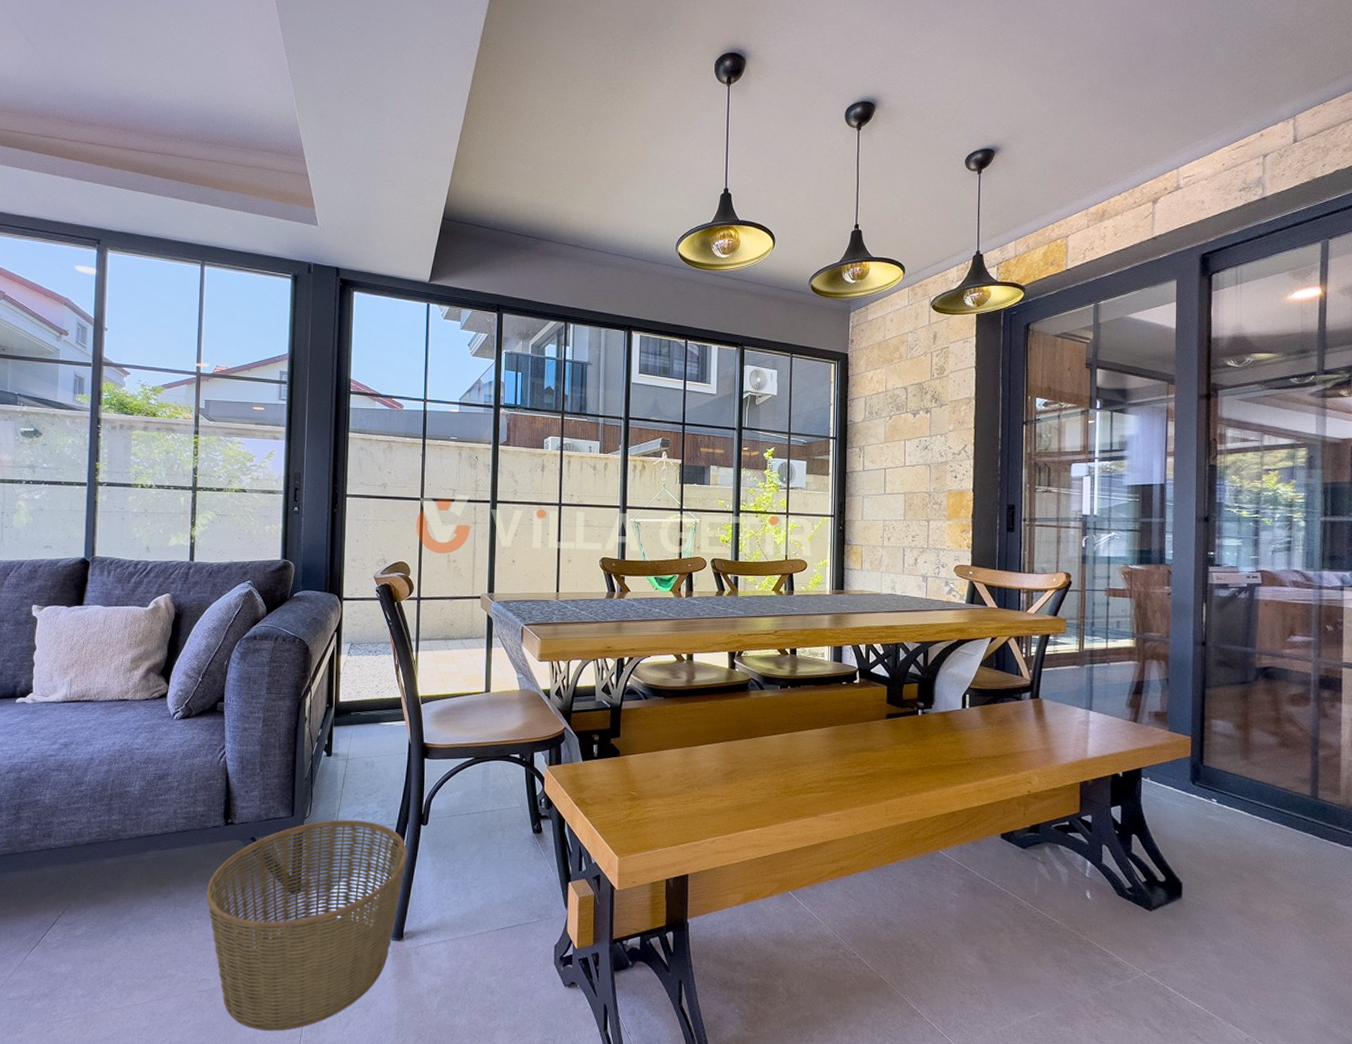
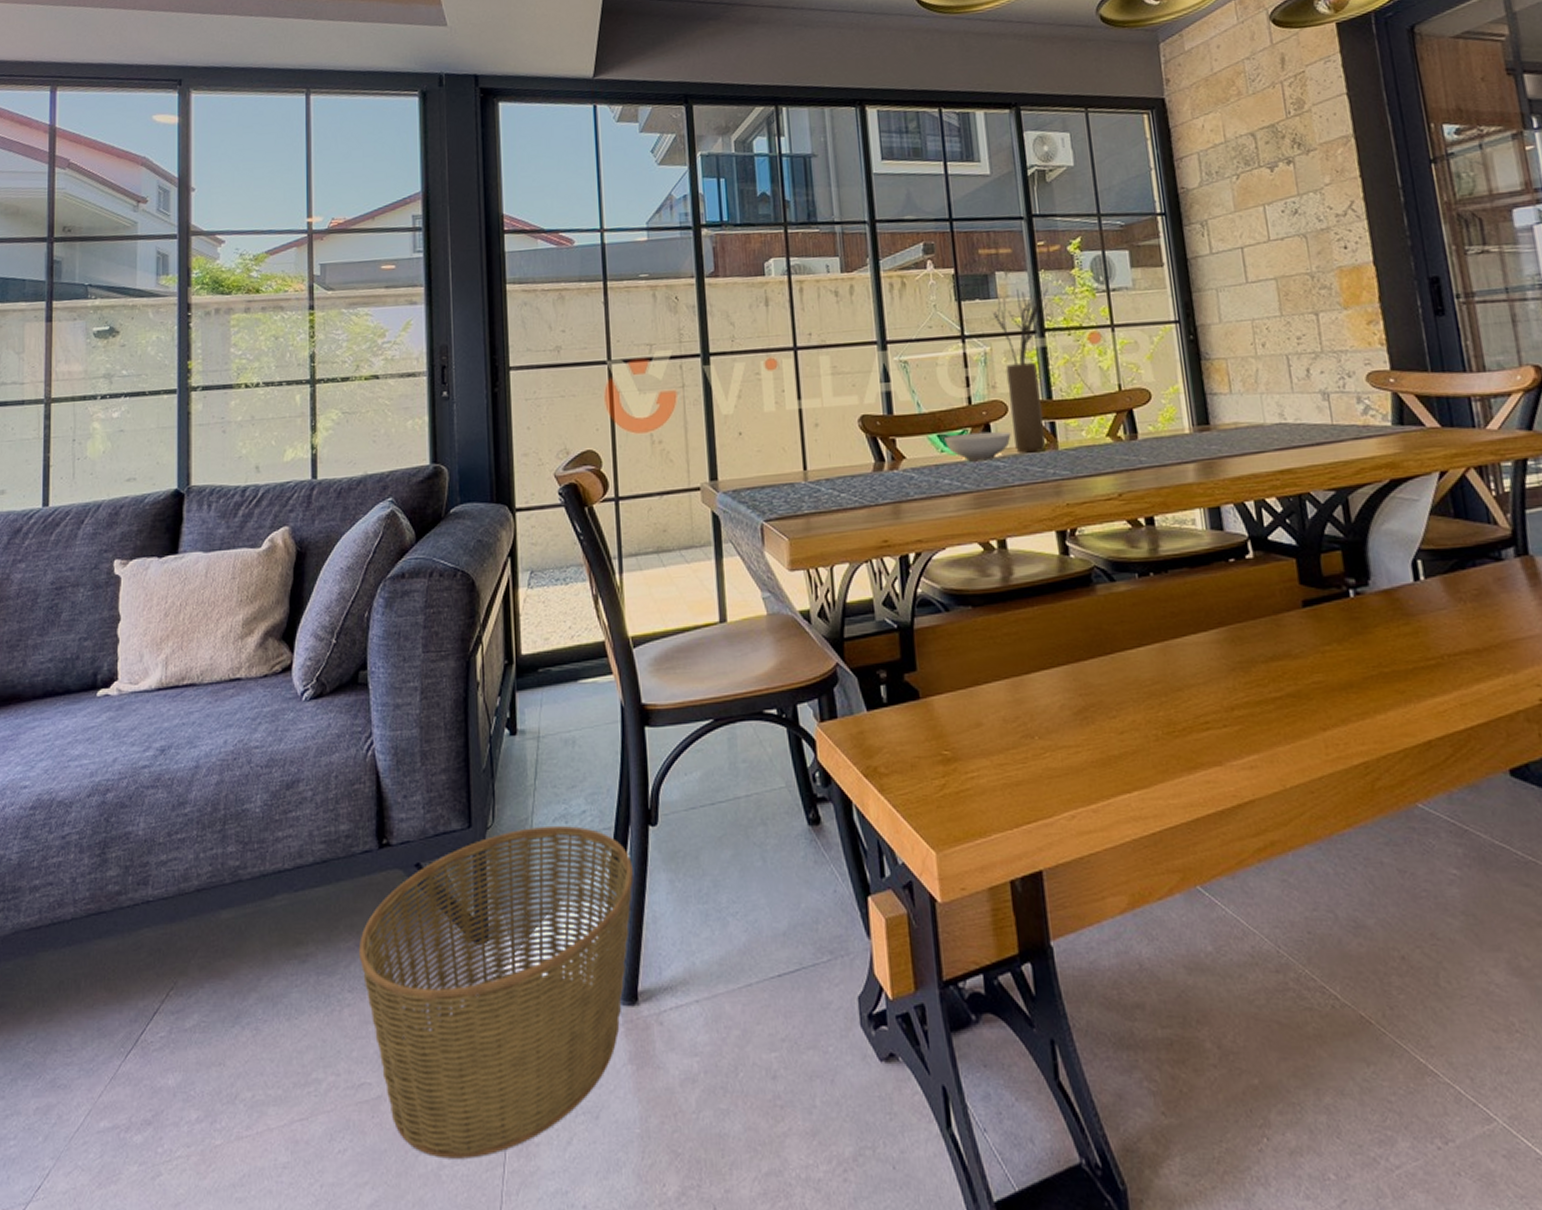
bowl: none [659,578,706,598] -> present [944,431,1011,461]
vase: none [705,480,746,597] -> present [993,288,1048,453]

